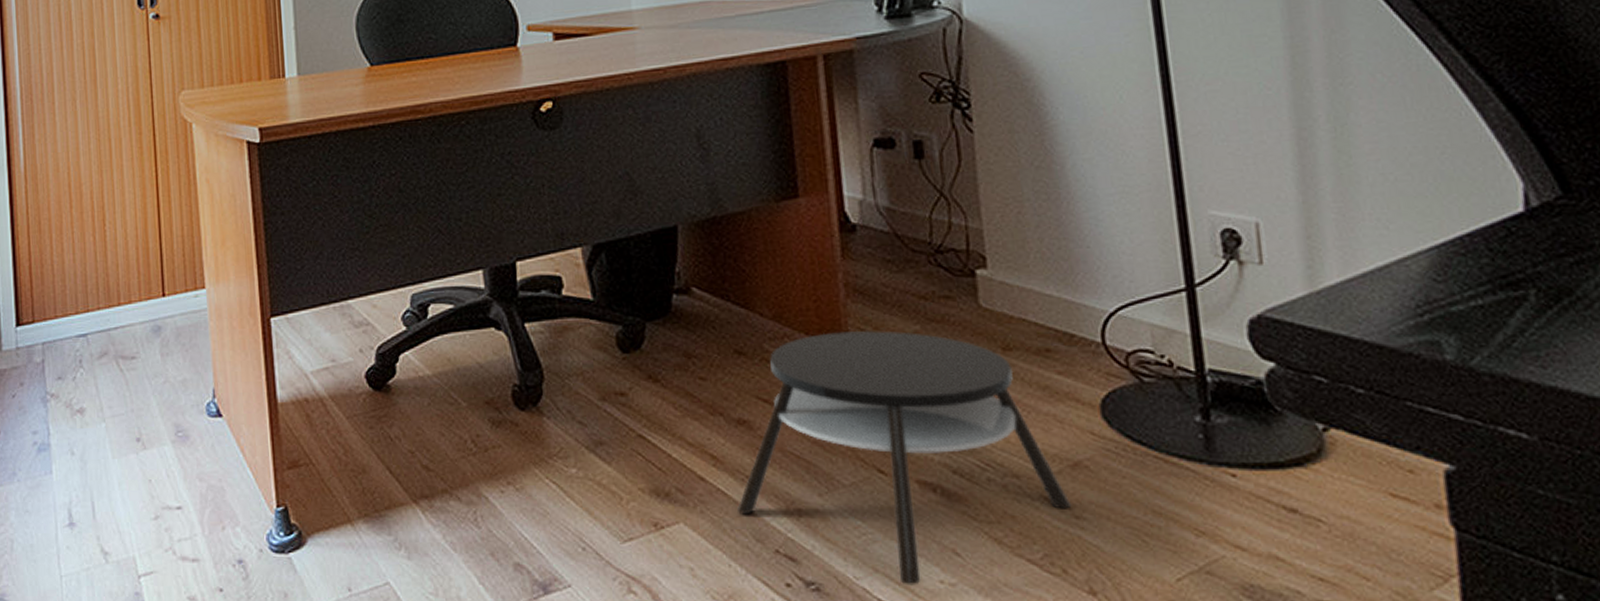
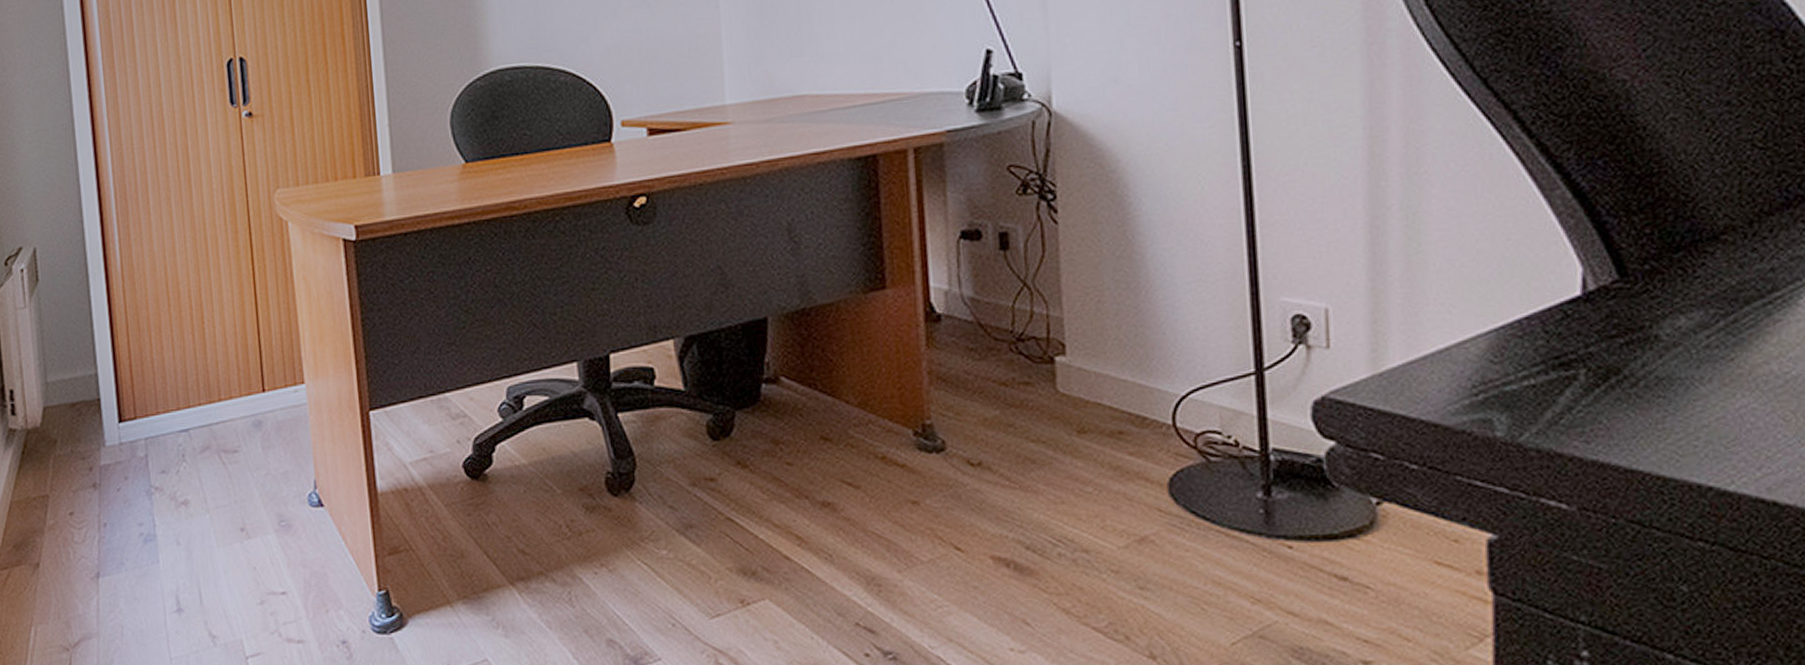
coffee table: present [737,330,1072,585] -> none [820,415,1137,653]

